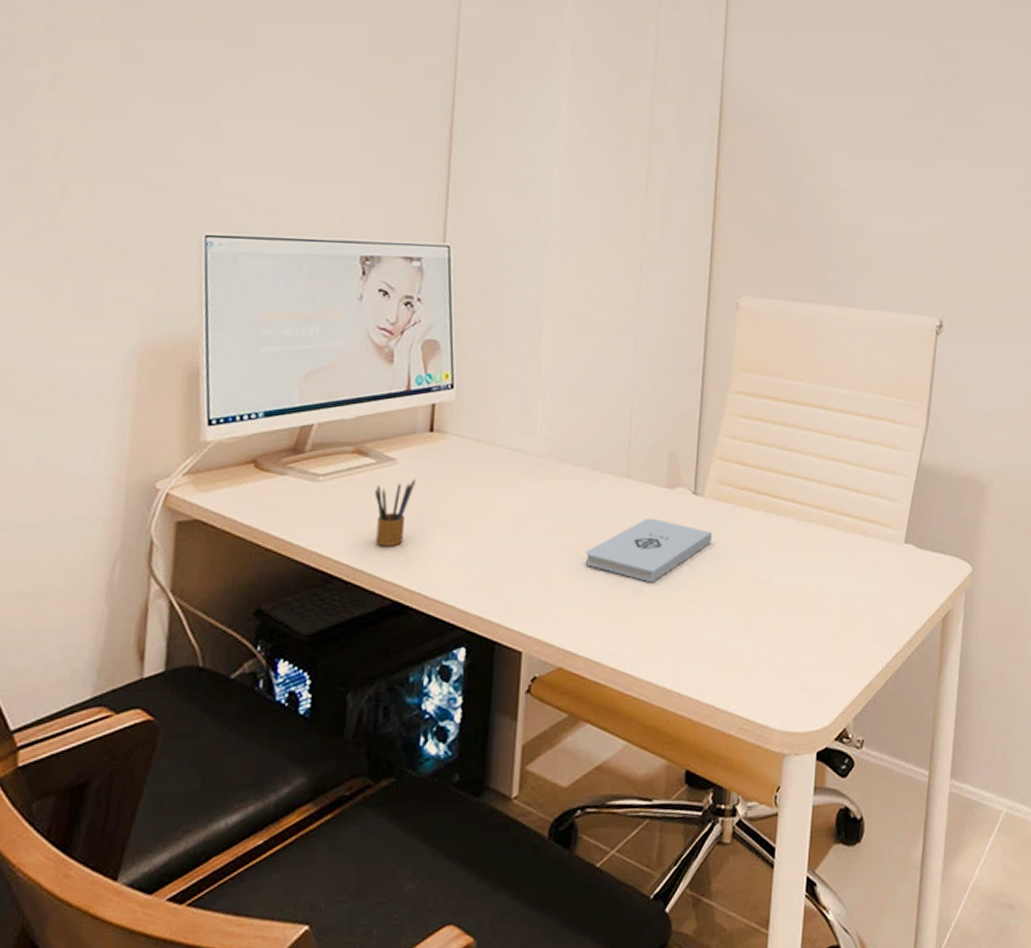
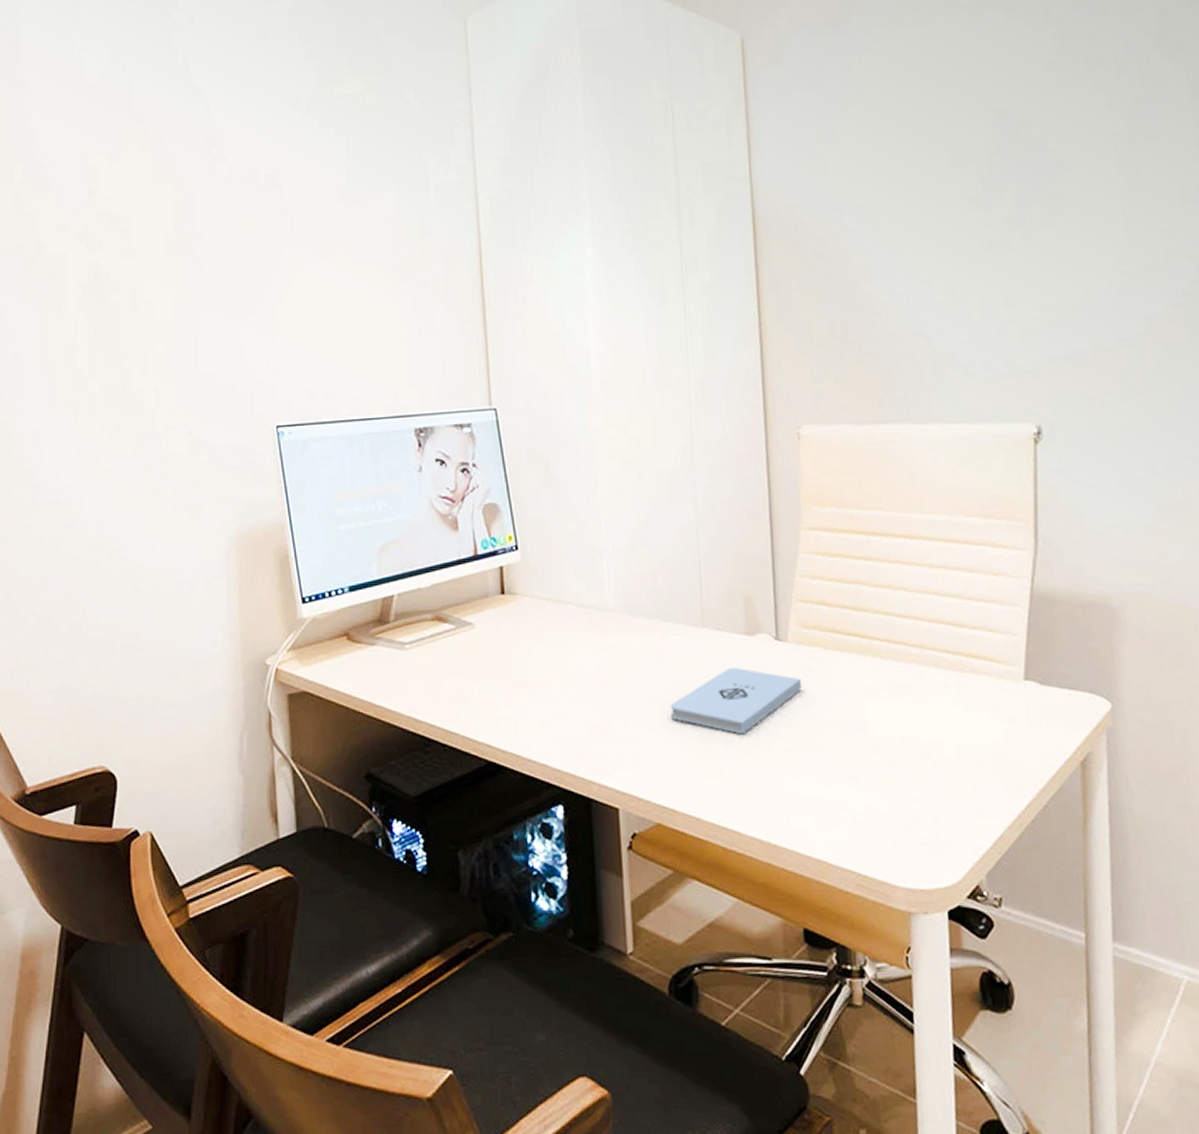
pencil box: present [375,479,416,547] -> none [458,642,494,710]

